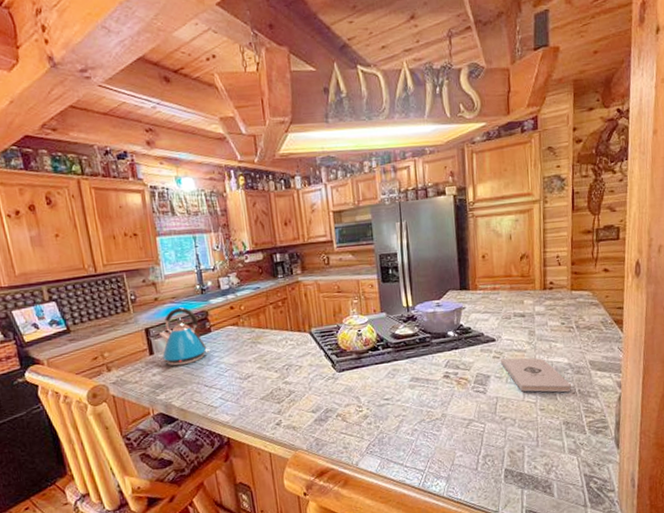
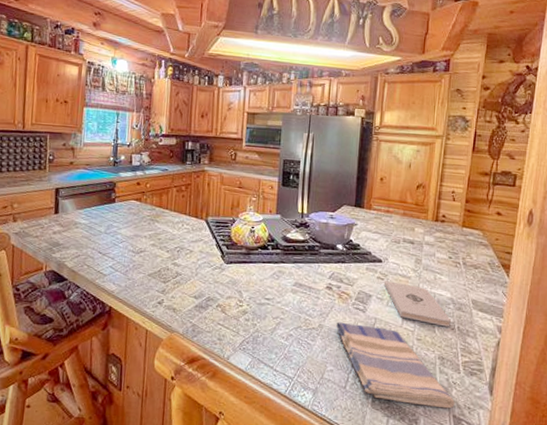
kettle: present [158,307,211,366] -> none [66,174,112,229]
dish towel: none [459,405,584,473] -> present [336,322,455,409]

